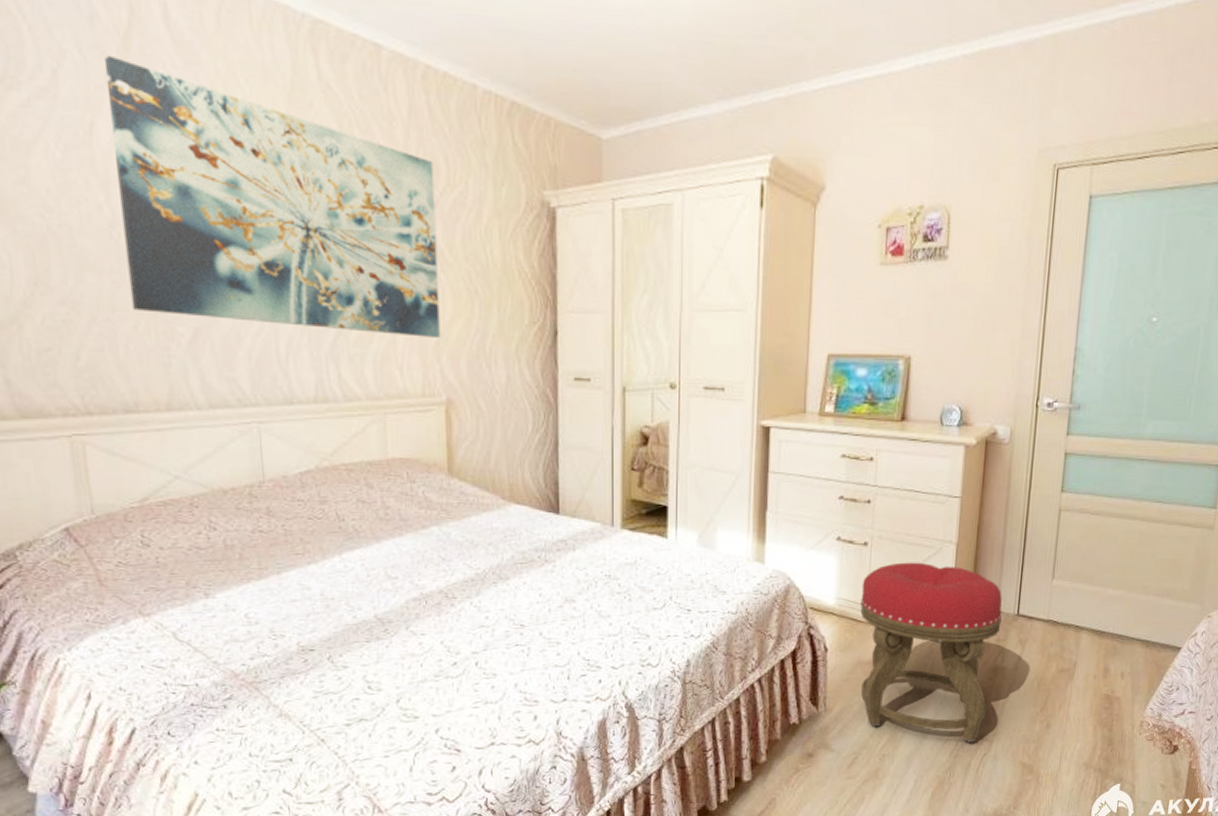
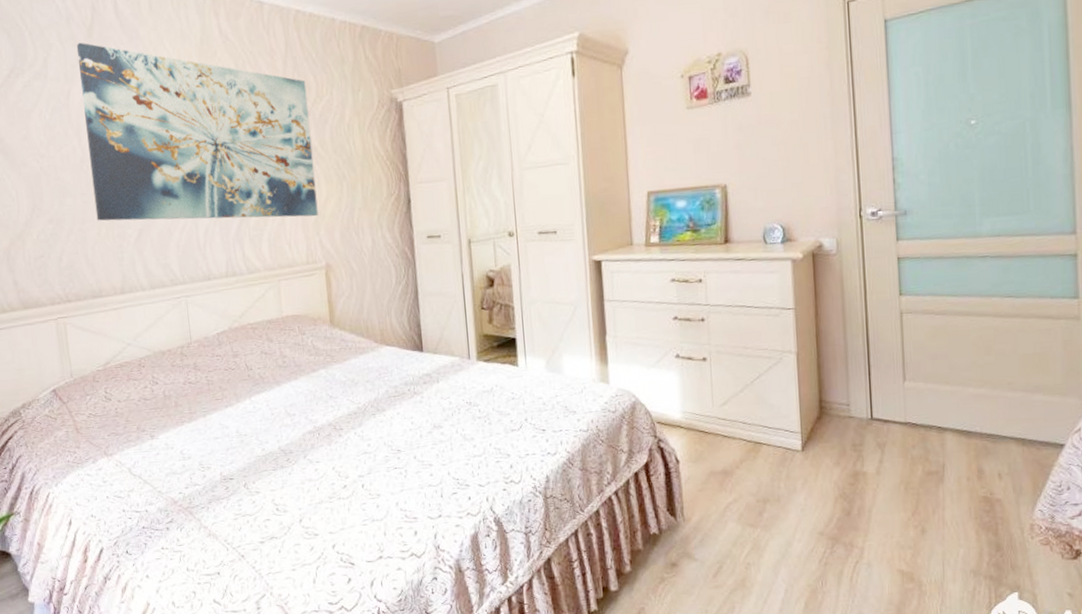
stool: present [860,562,1002,742] -> none [705,373,855,550]

